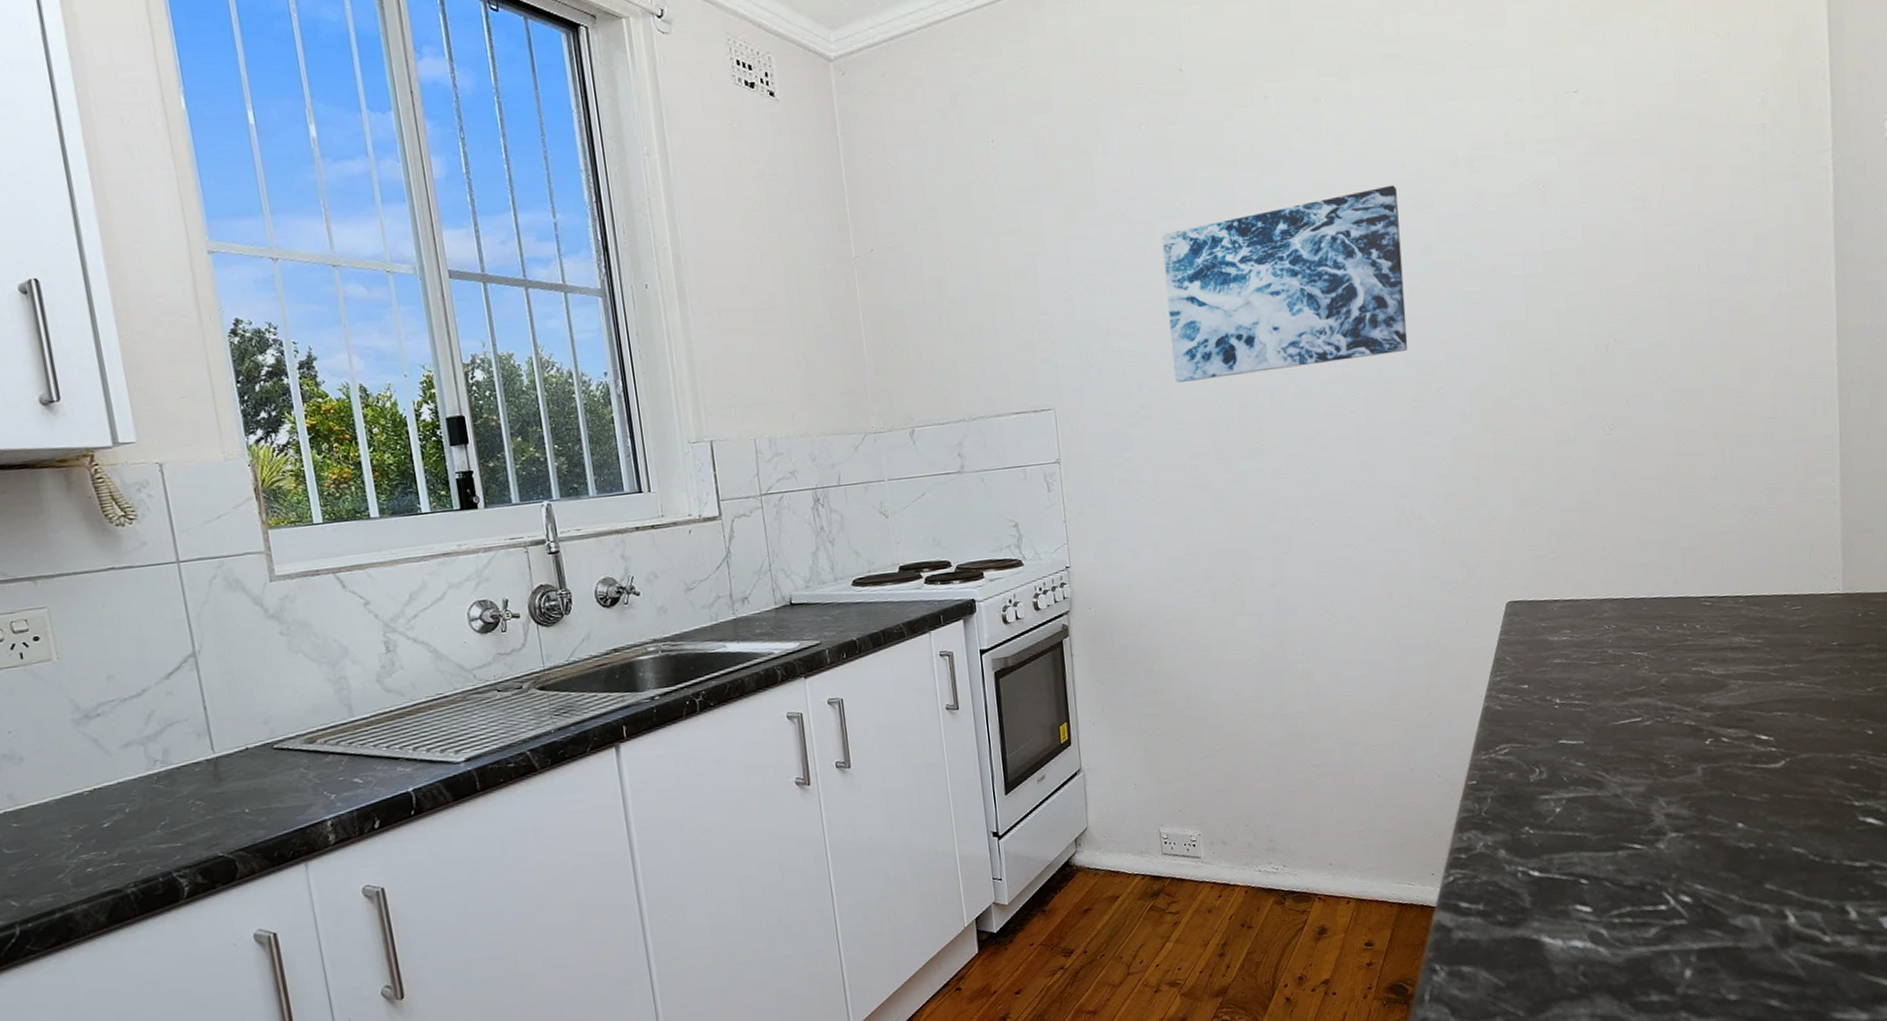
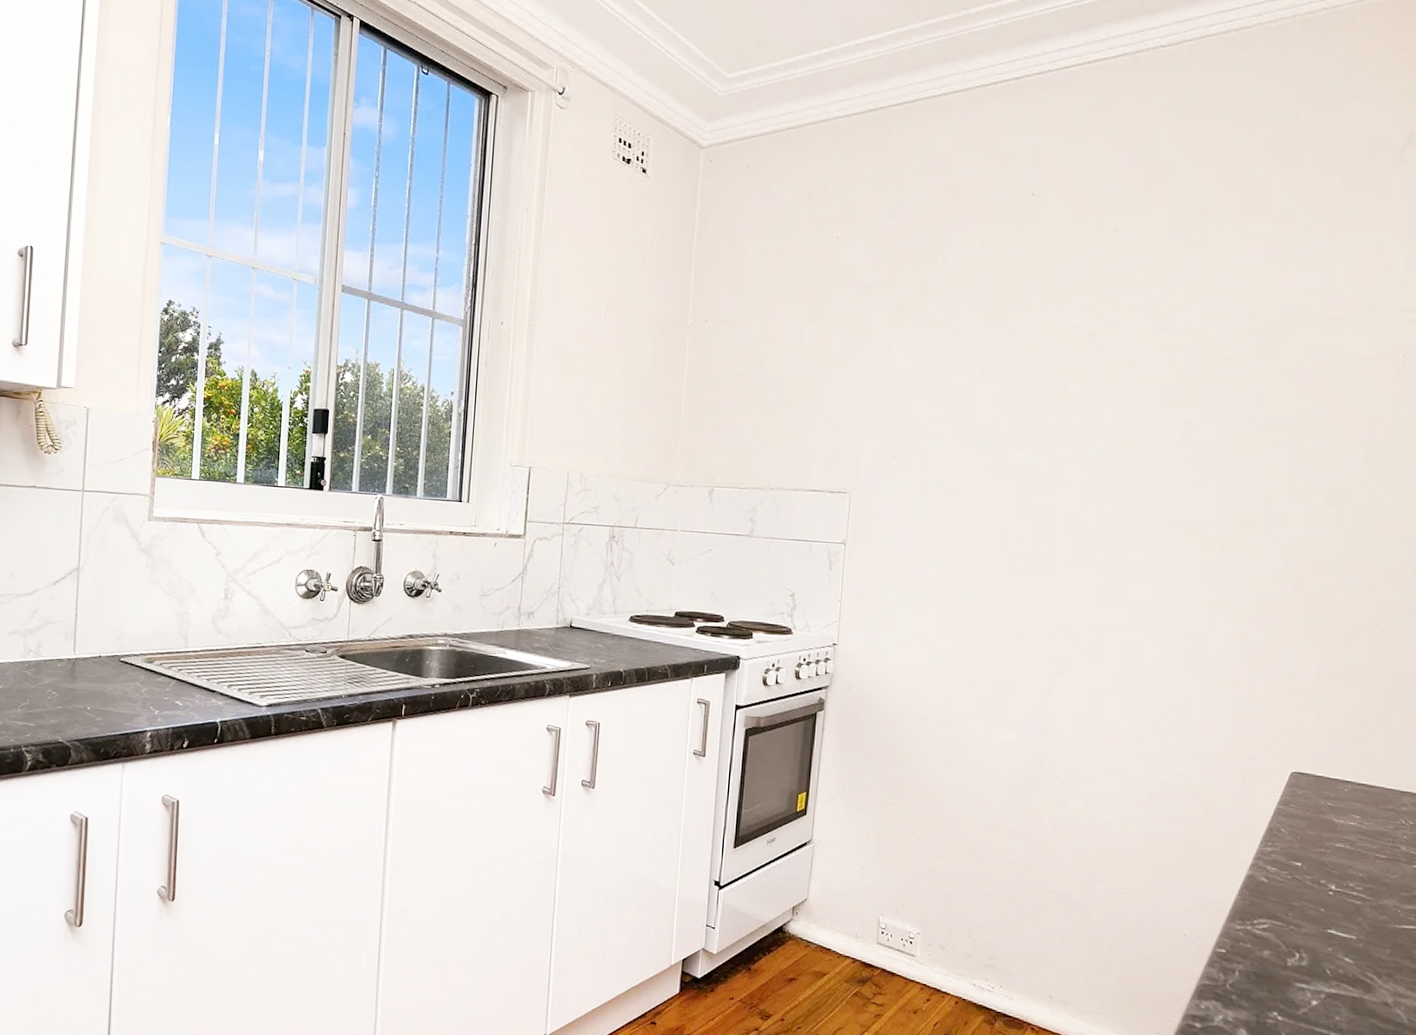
wall art: present [1161,185,1408,383] -> none [975,331,1239,498]

